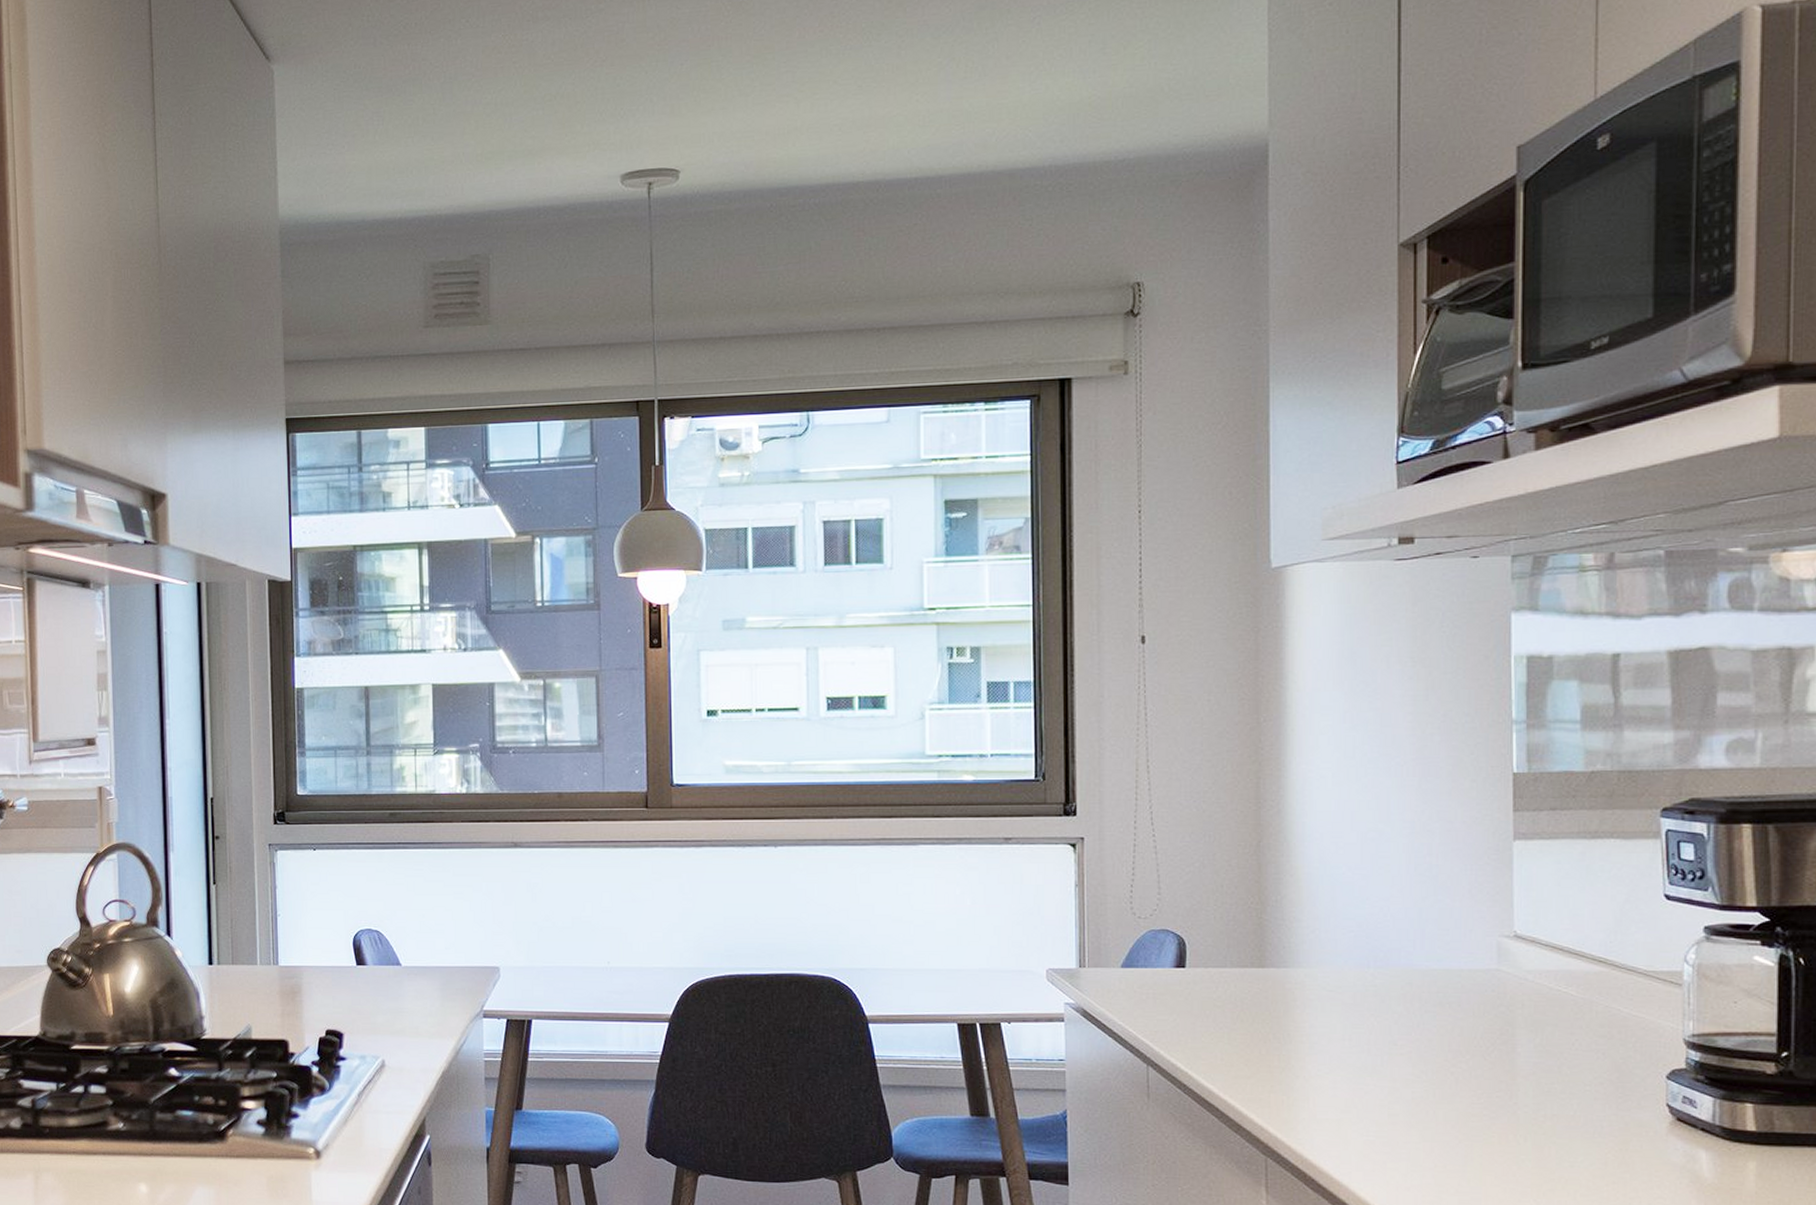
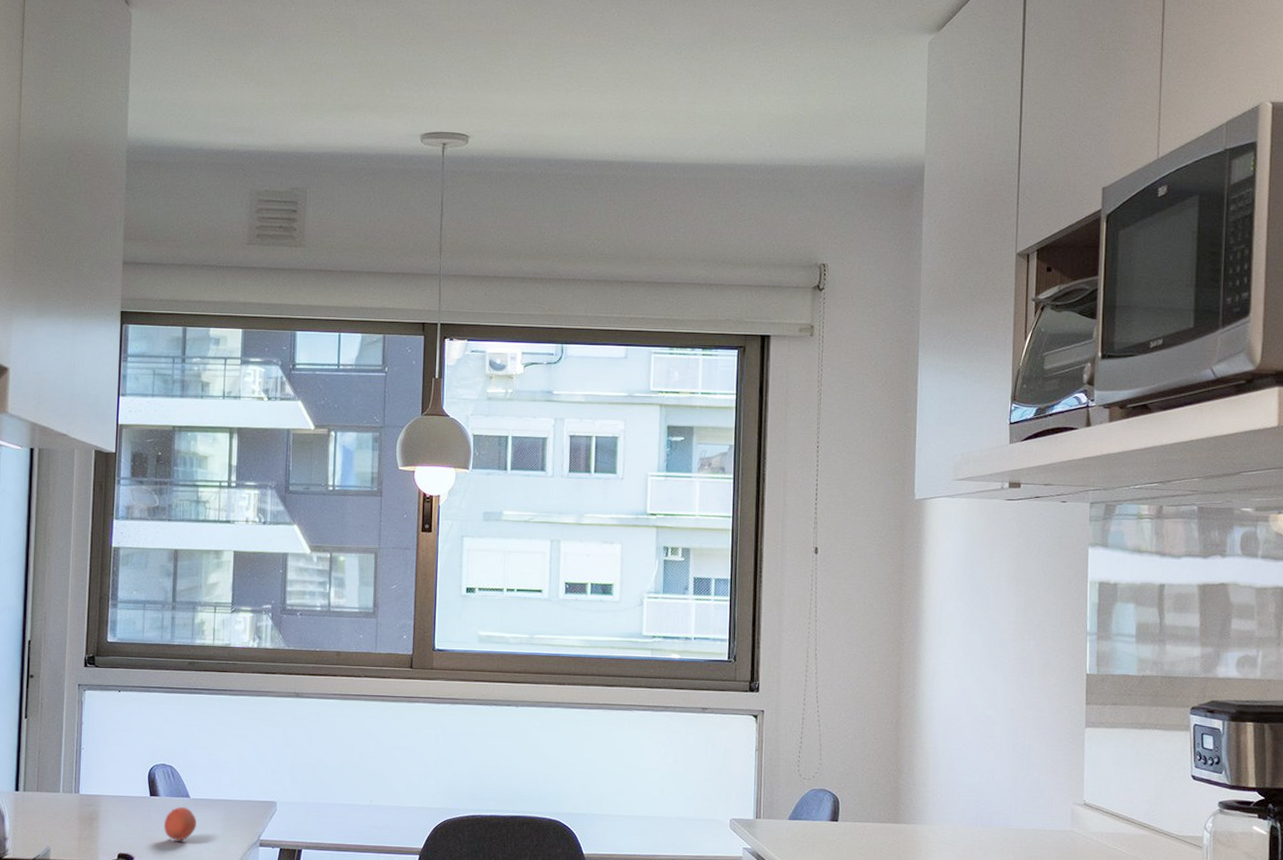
fruit: none [373,976,410,1015] -> present [163,807,196,841]

